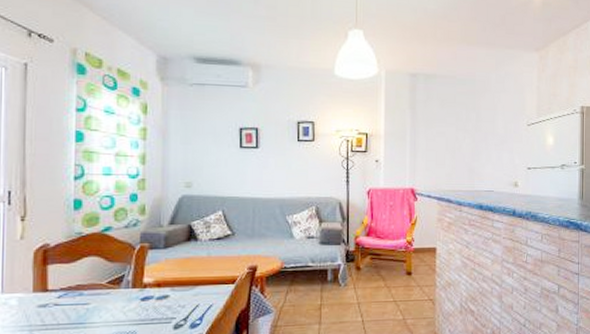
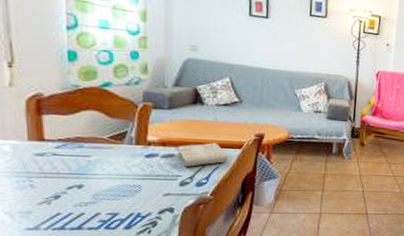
washcloth: none [172,279,222,307] -> present [178,142,229,167]

